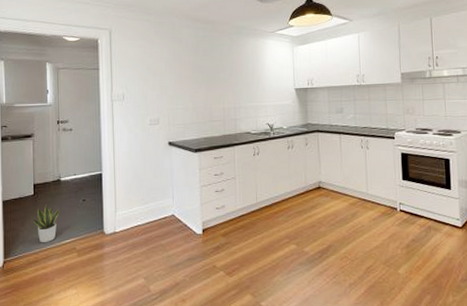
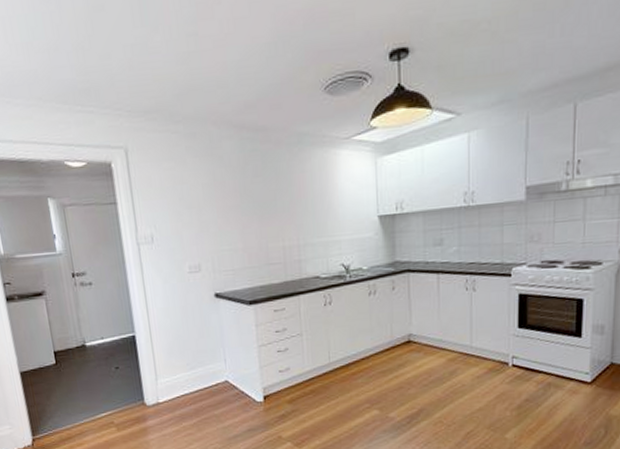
potted plant: present [33,204,61,243] -> none [59,374,91,418]

